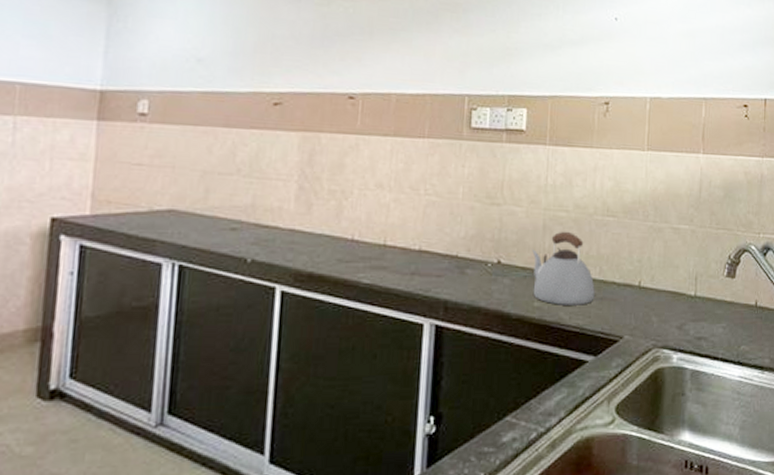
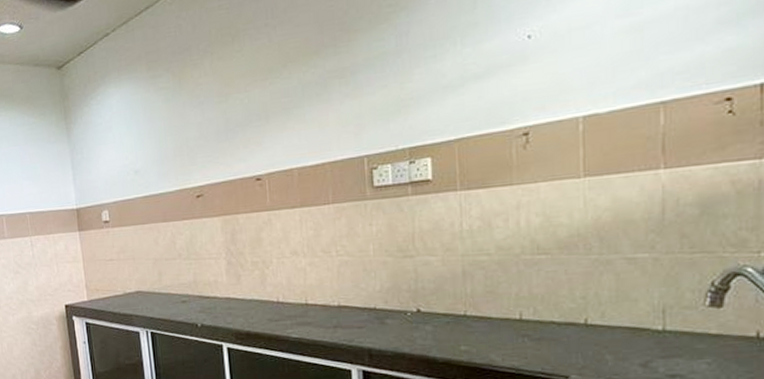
kettle: present [532,231,595,305] -> none [453,274,530,348]

